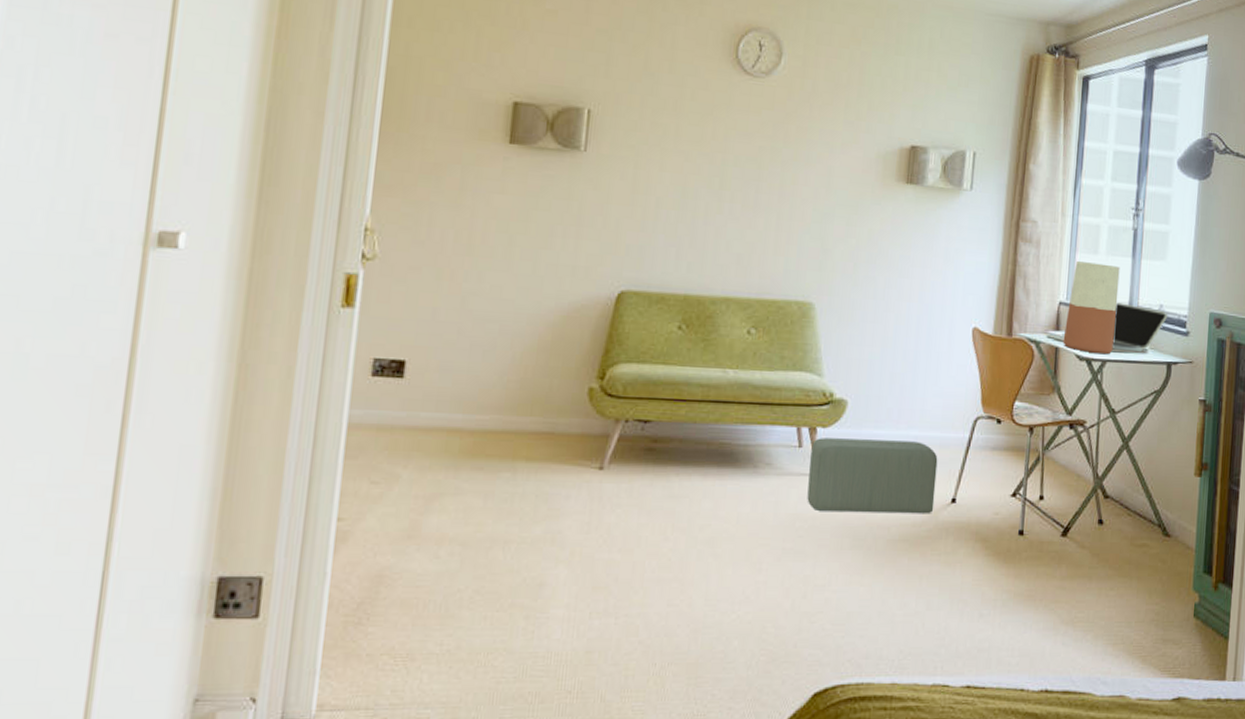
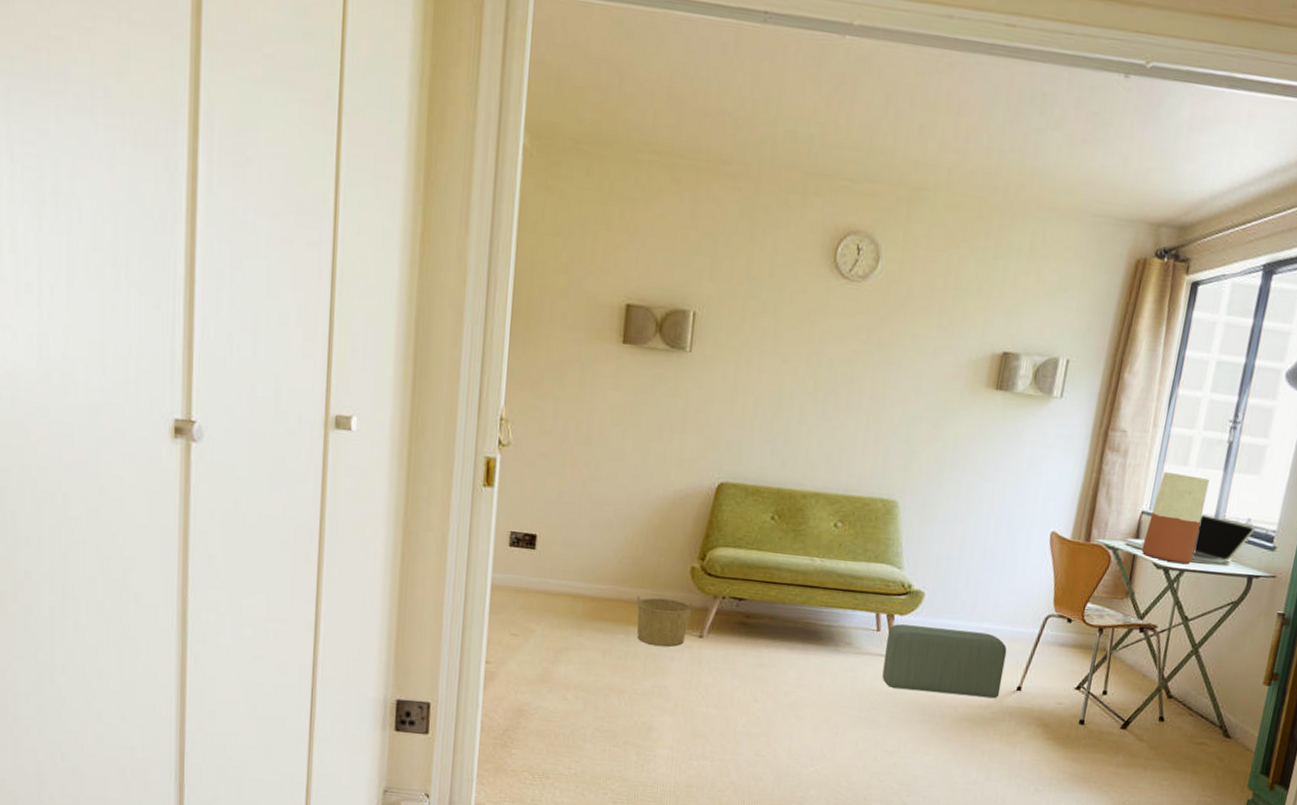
basket: none [525,425,591,483] -> present [636,595,693,647]

